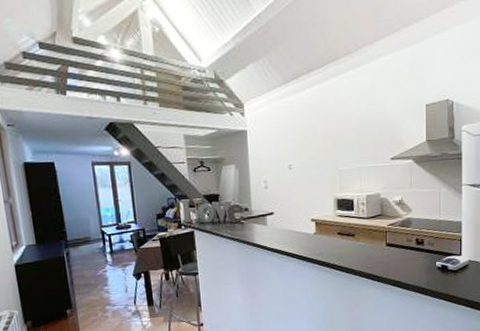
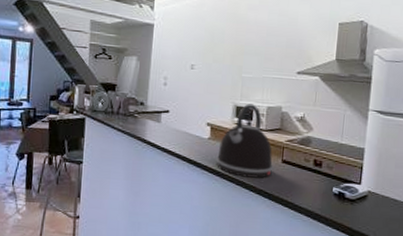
kettle: none [324,195,379,265] -> present [216,103,274,179]

